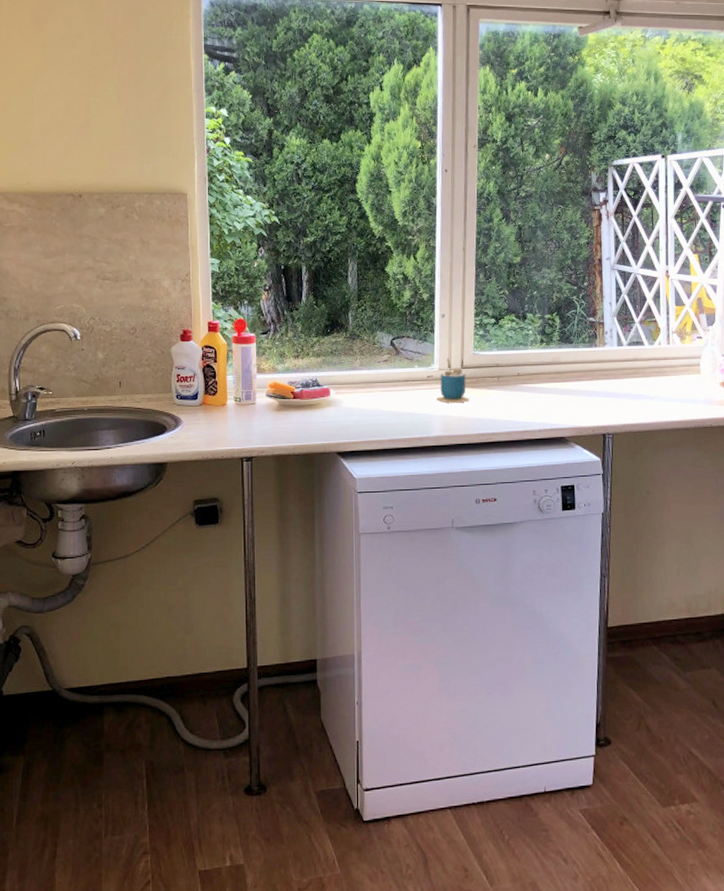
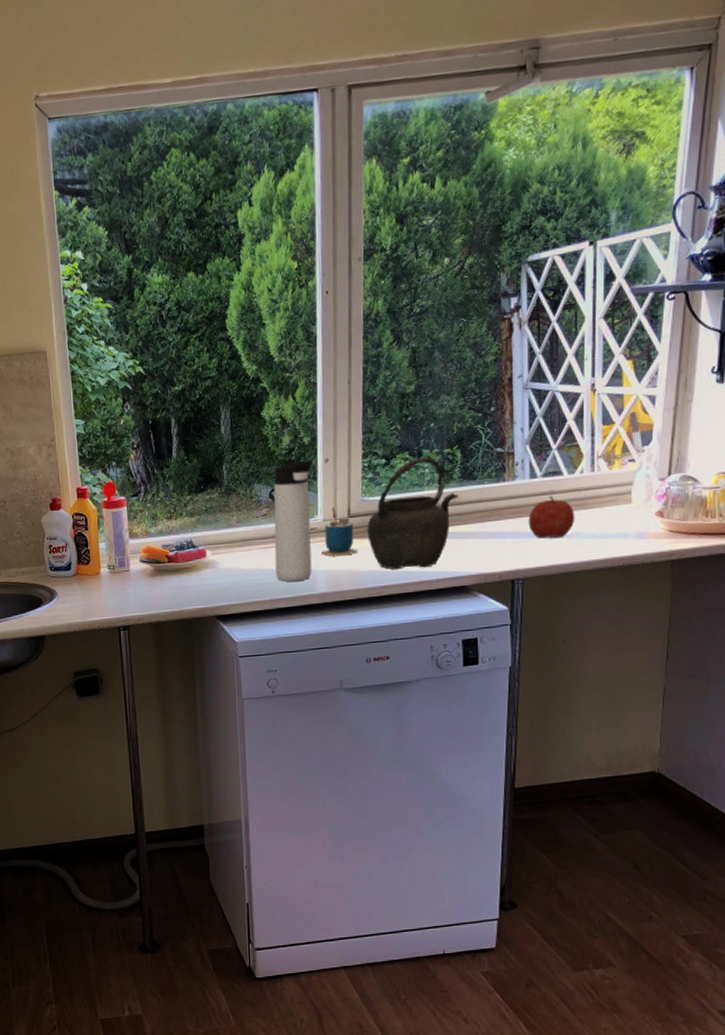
thermos bottle: none [394,311,430,423] -> present [273,458,313,582]
kettle: none [478,320,558,419] -> present [367,456,459,570]
fruit: none [616,362,655,399] -> present [528,495,575,539]

